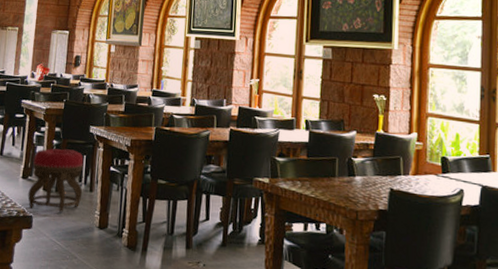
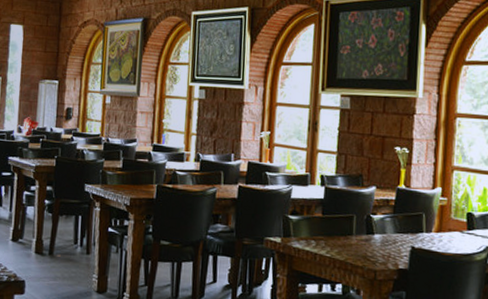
stool: present [28,148,84,213] -> none [19,209,79,277]

